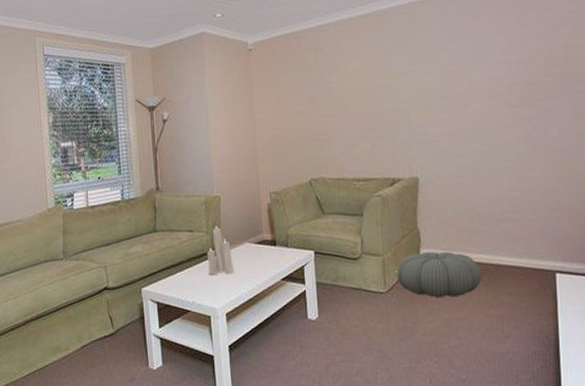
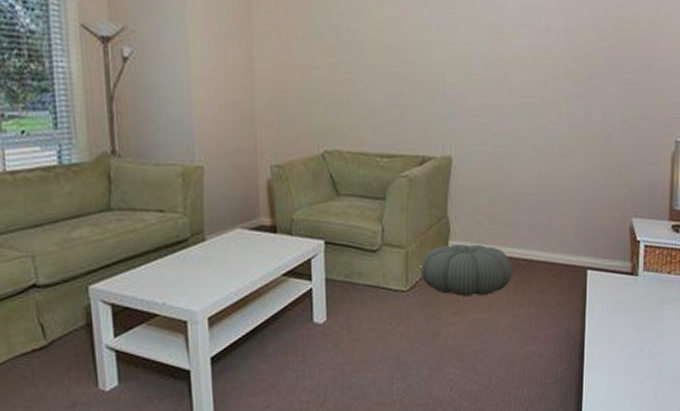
candle: present [207,226,235,275] -> none [184,206,221,269]

